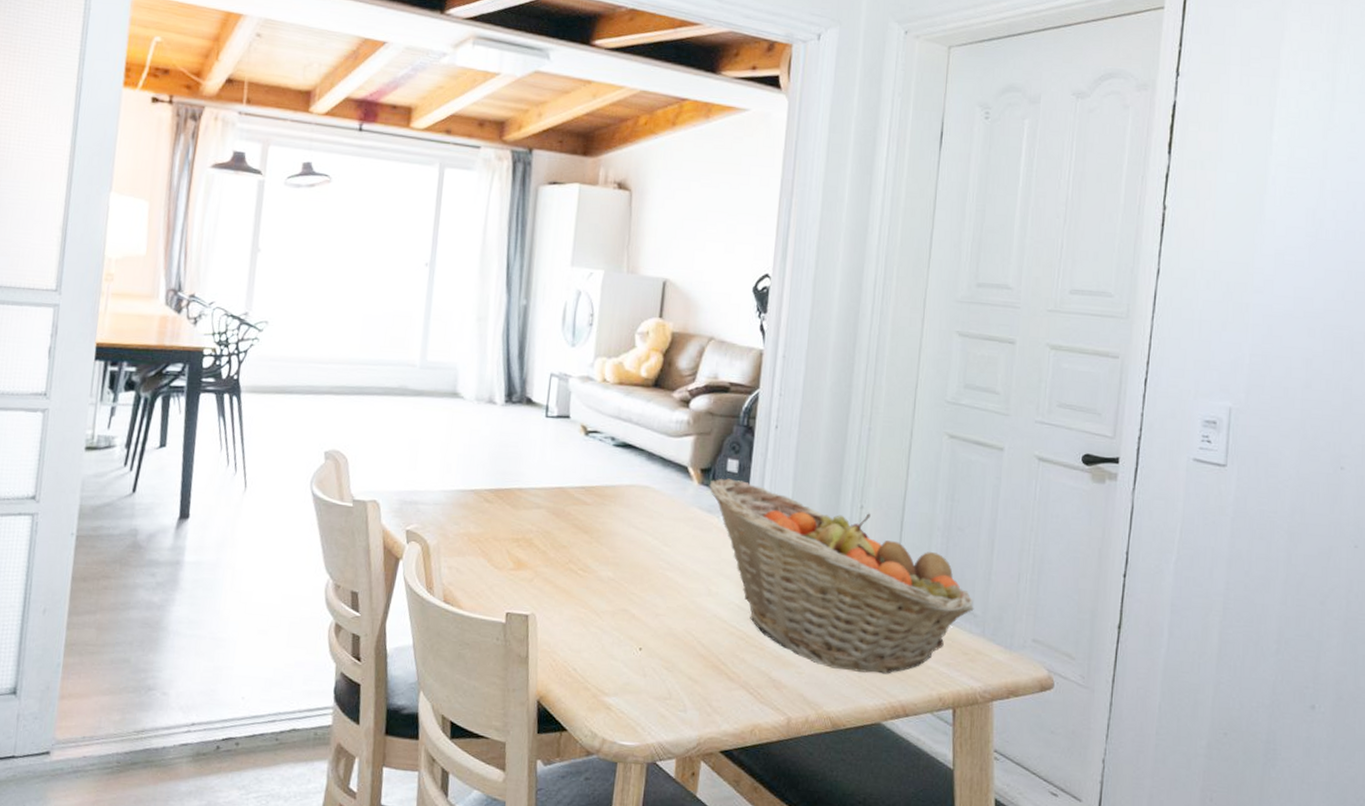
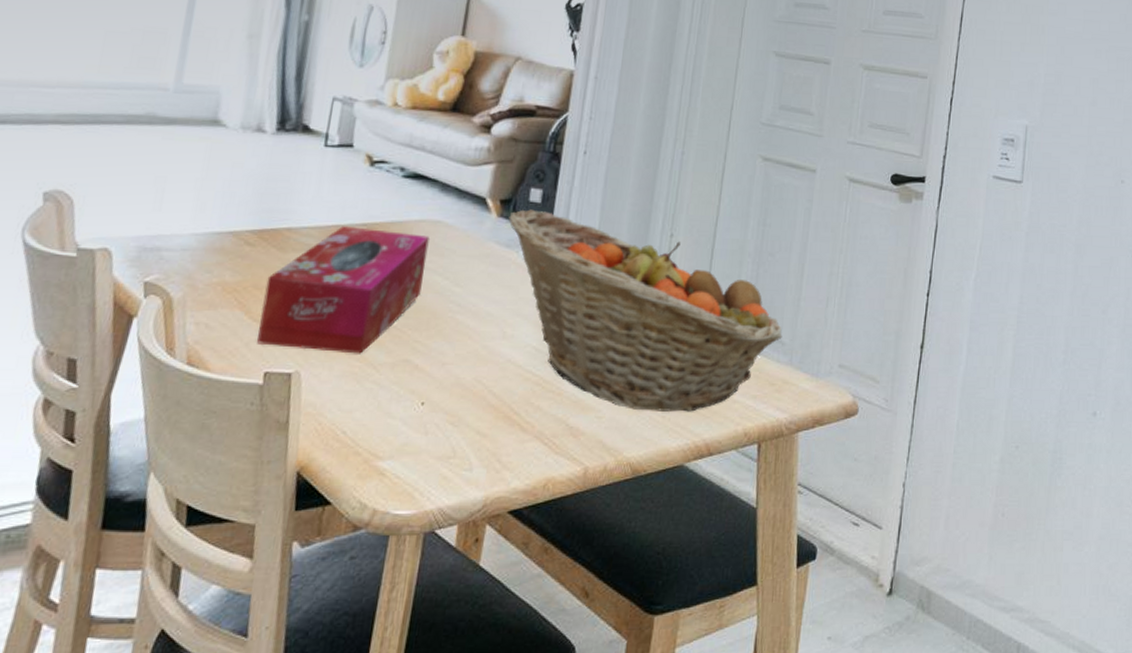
tissue box: none [499,488,640,602] -> present [257,226,430,354]

